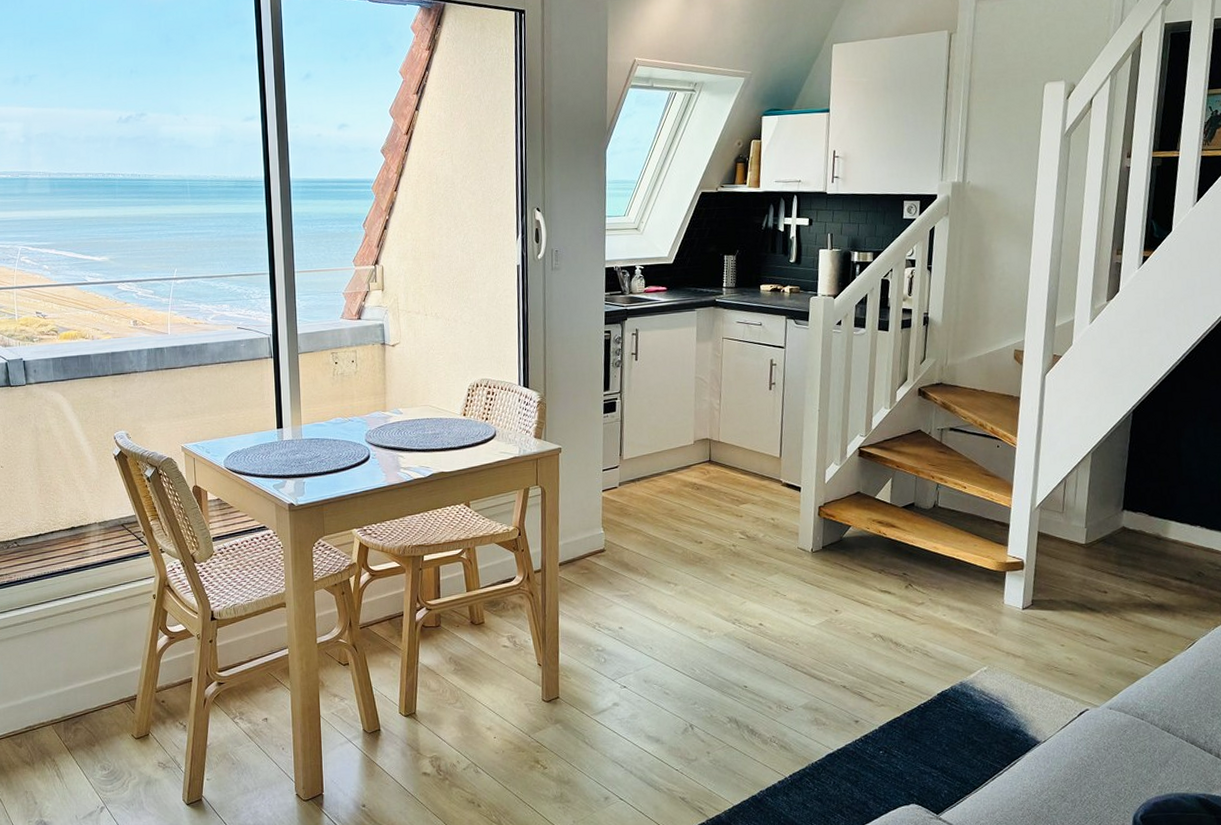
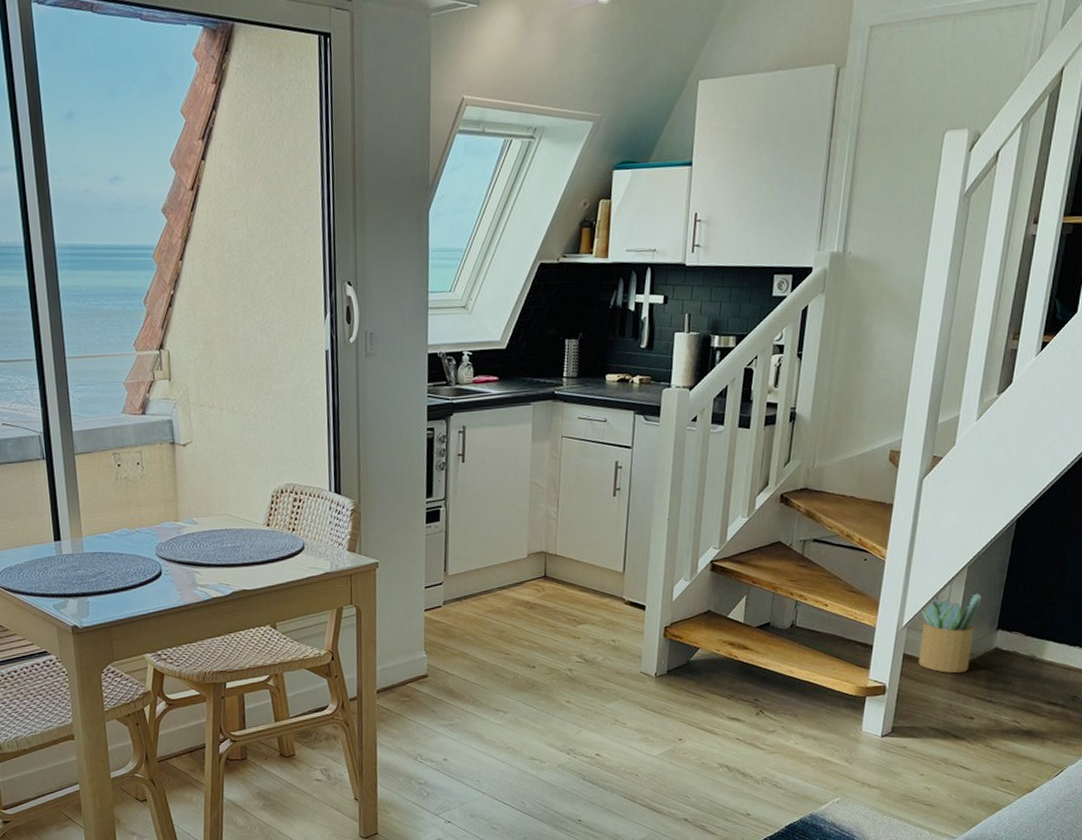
potted plant: none [1052,477,1107,551] -> present [918,593,982,674]

